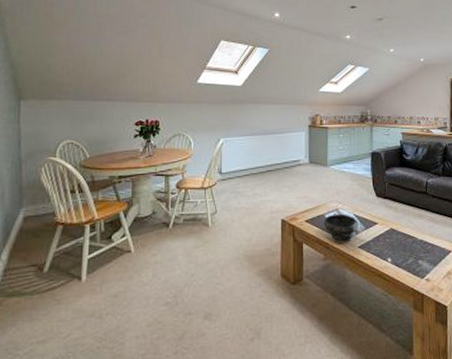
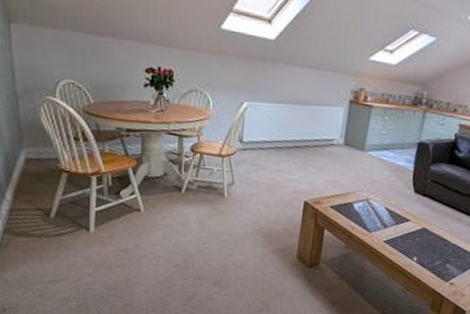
bowl: present [324,213,359,241] -> none [350,204,389,233]

